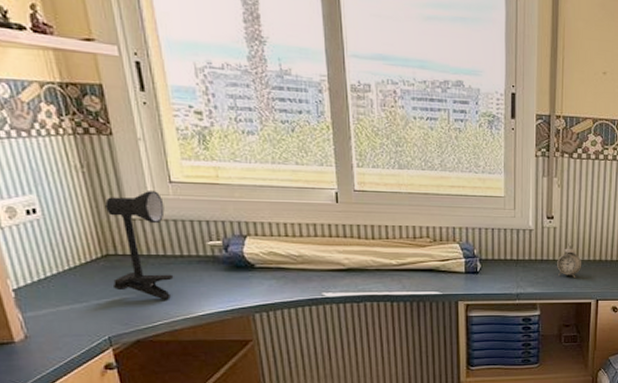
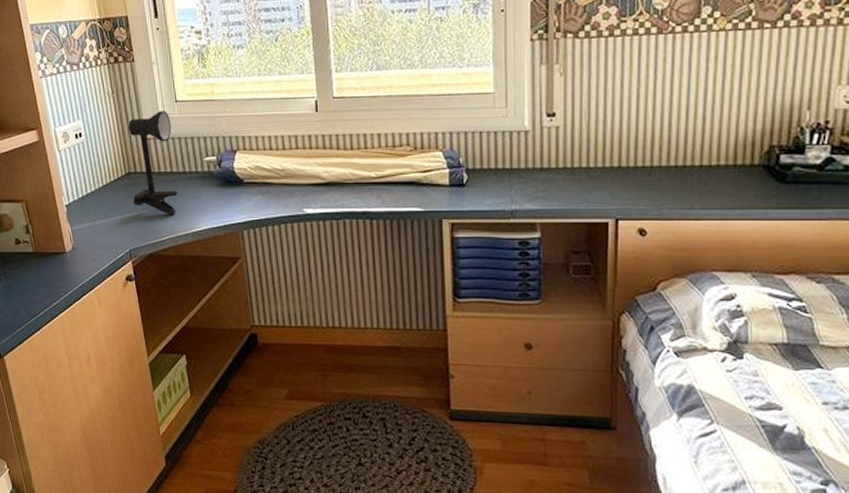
alarm clock: present [557,242,582,278] -> none [561,144,595,190]

